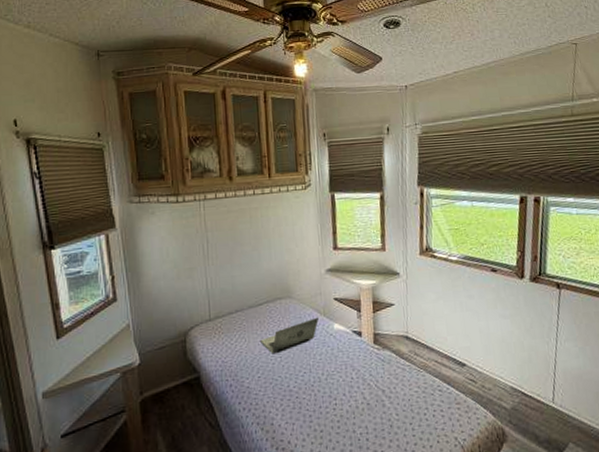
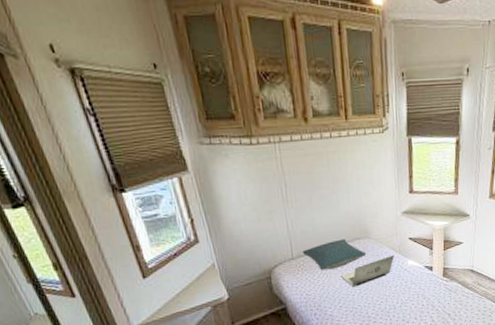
pillow: none [220,298,289,334] -> present [302,238,367,271]

